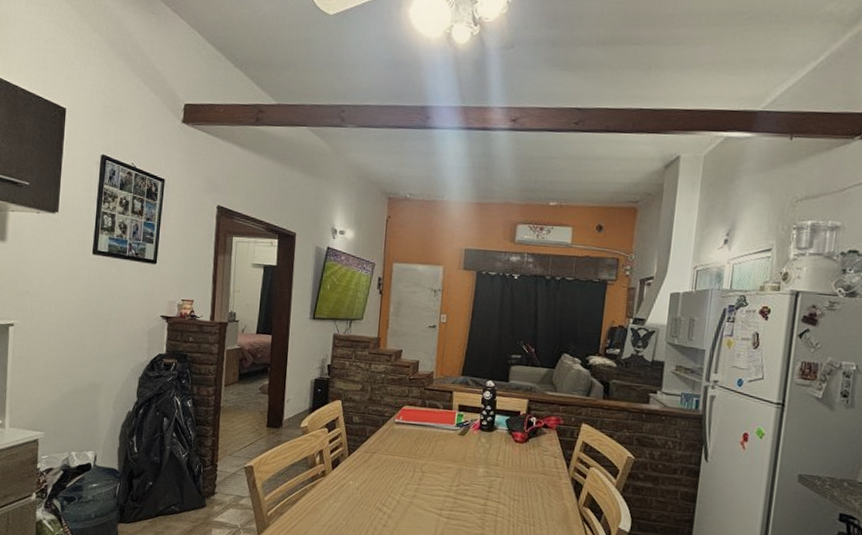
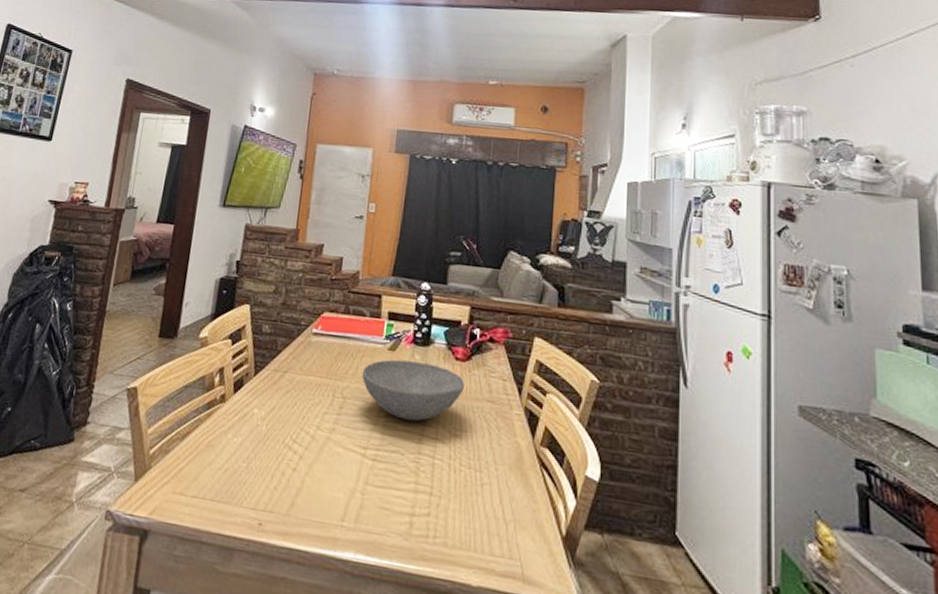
bowl: none [437,442,522,490] -> present [361,359,464,422]

